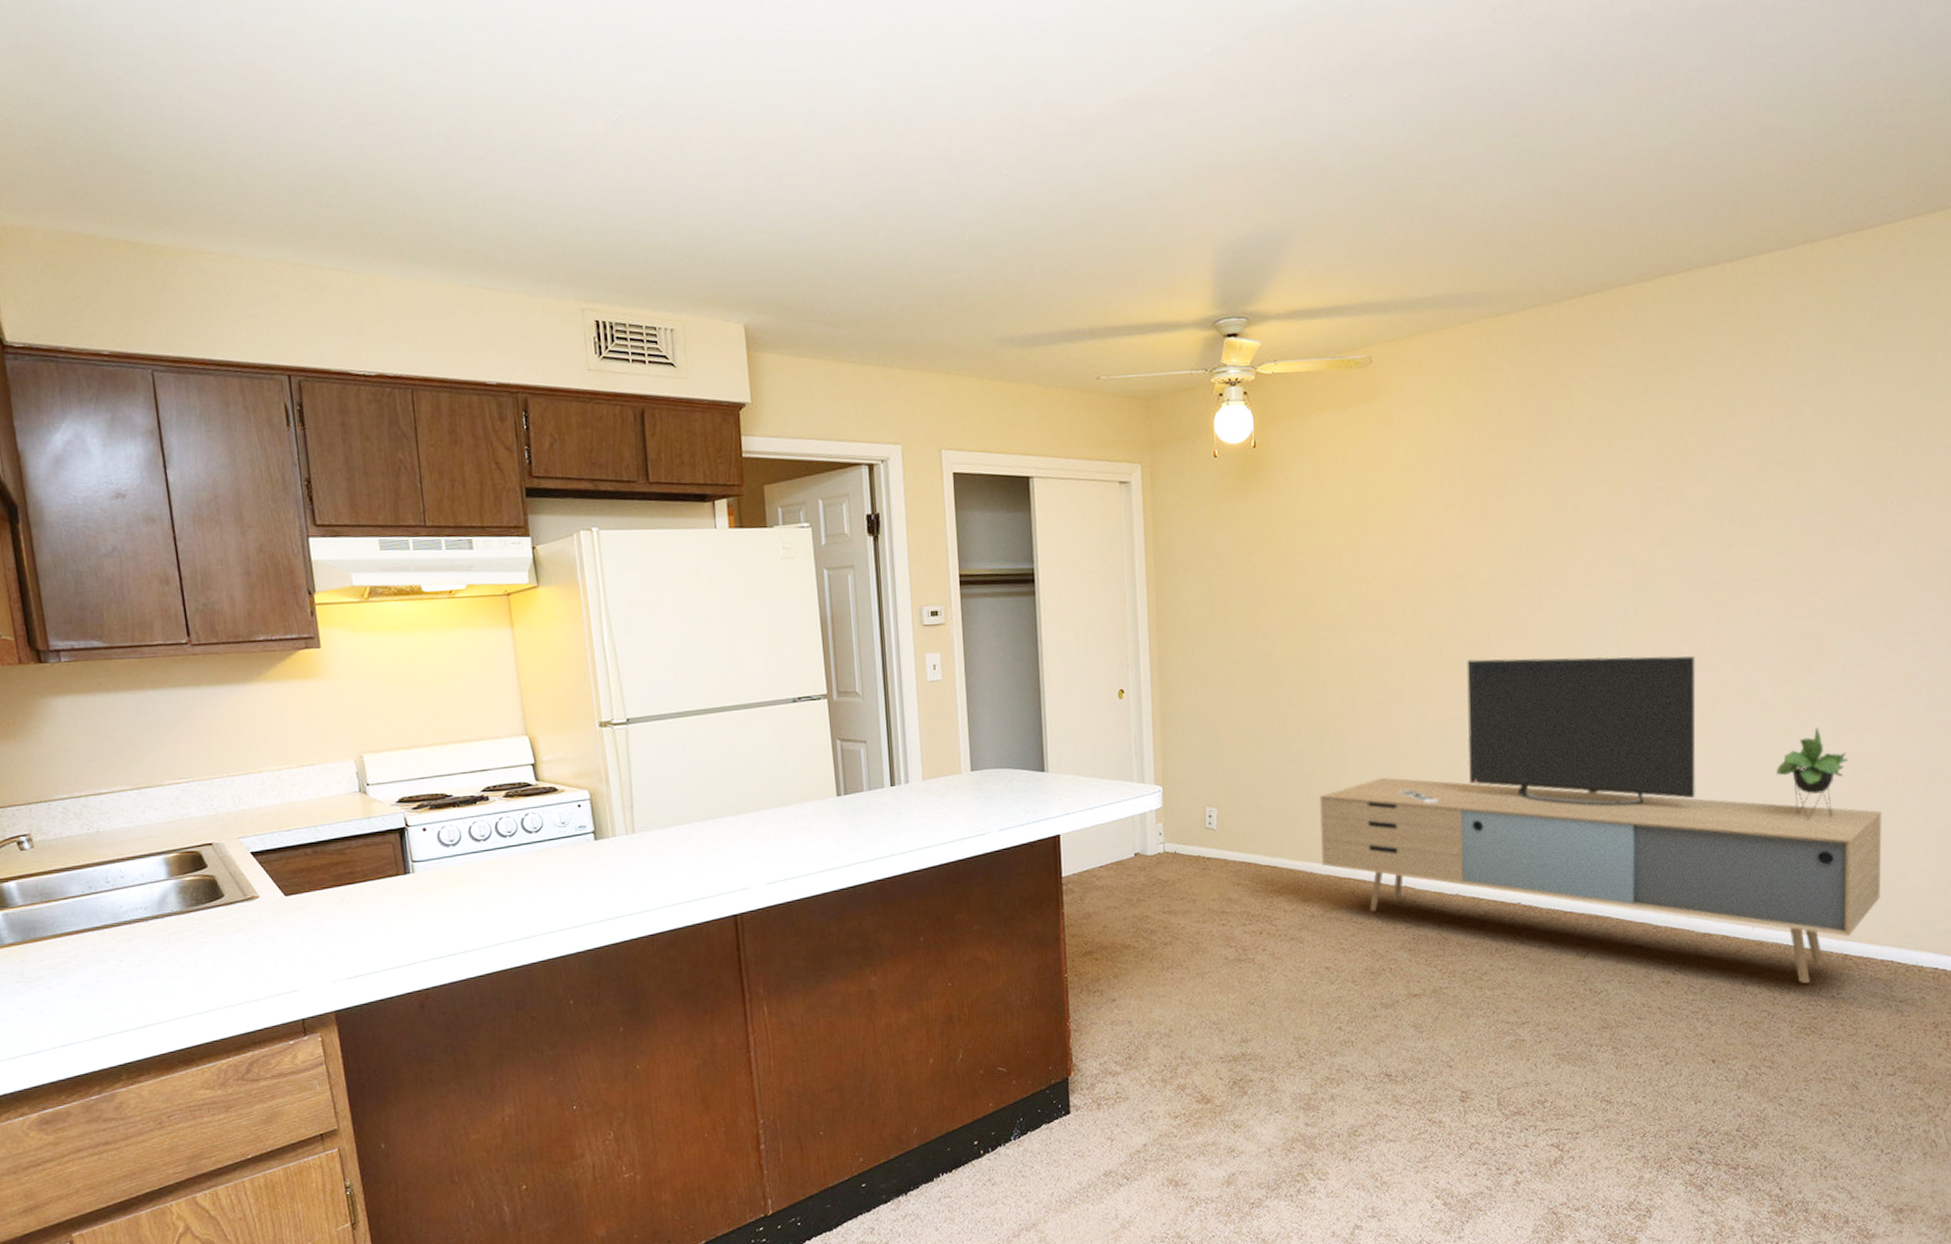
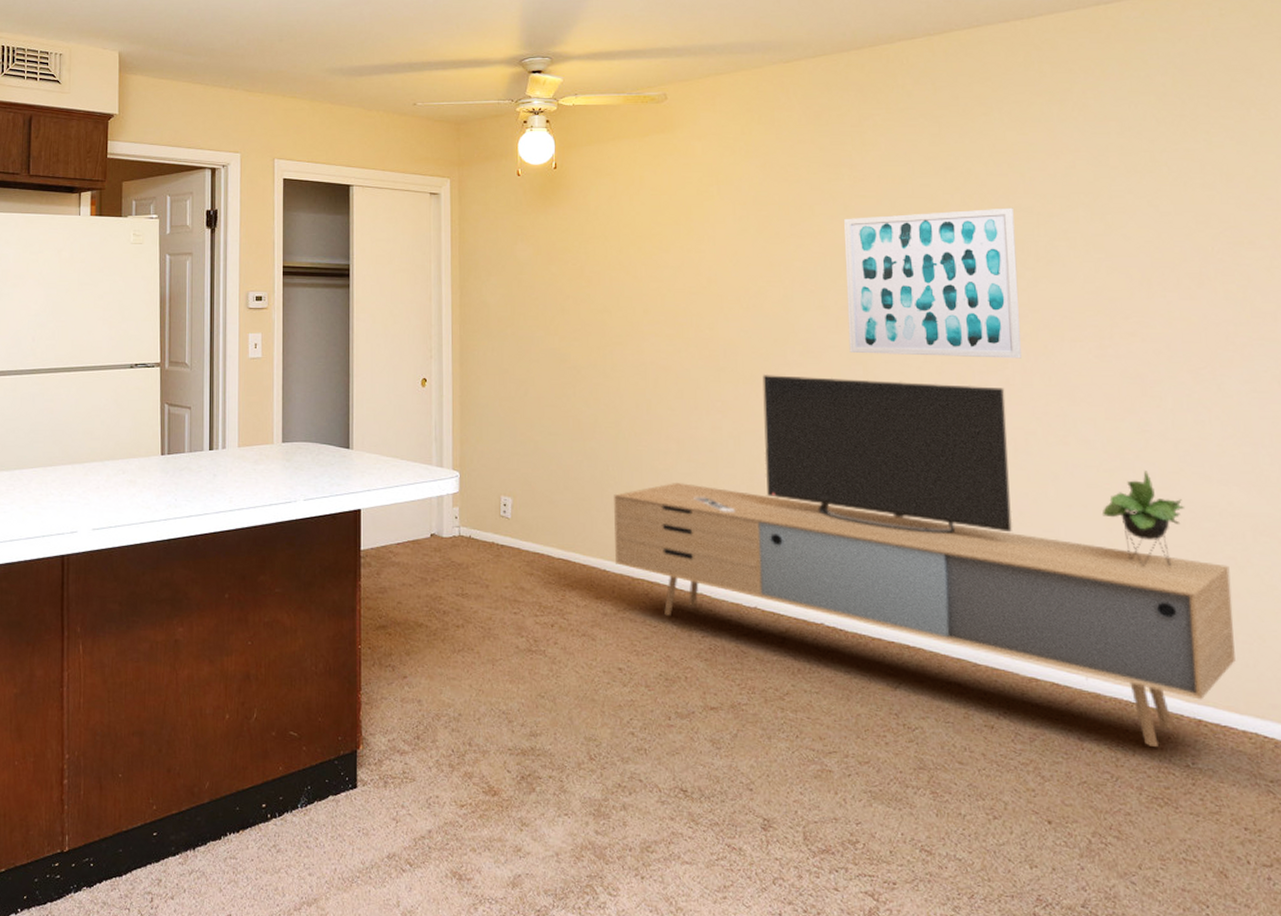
wall art: none [1549,469,1713,631] -> present [844,208,1021,359]

